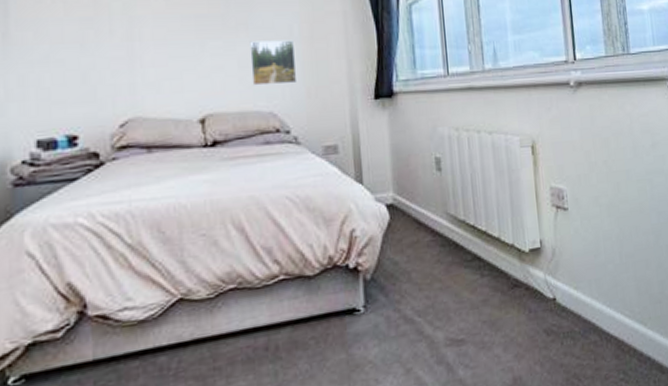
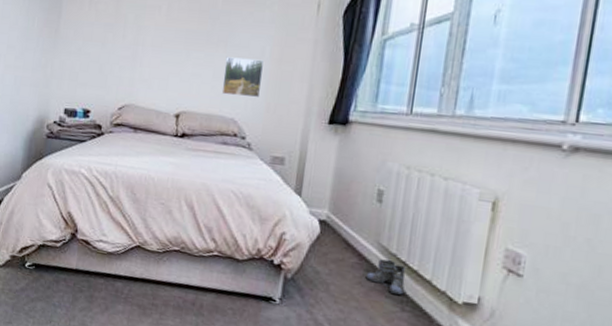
boots: none [442,227,482,263] -> present [365,259,407,296]

